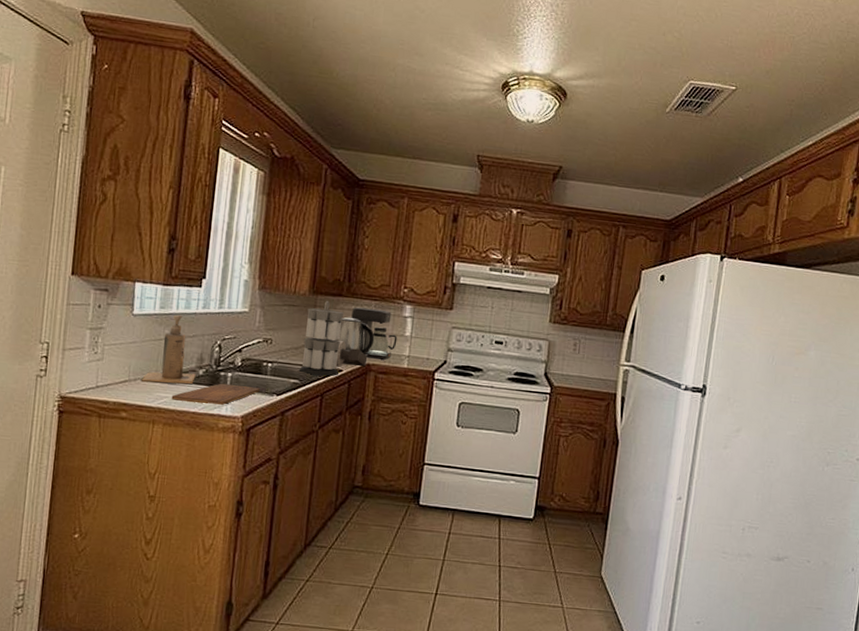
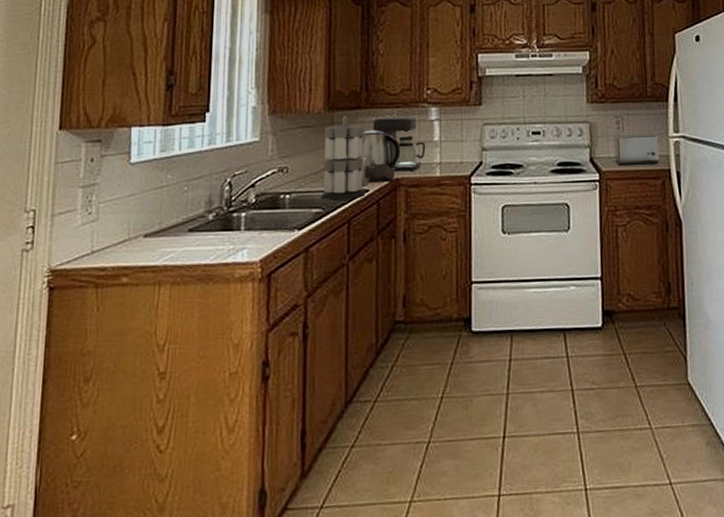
soap dispenser: present [142,314,196,385] -> none [144,156,205,238]
cutting board: present [171,383,261,406] -> none [178,224,280,254]
toaster: none [567,354,611,388] -> present [614,132,659,166]

